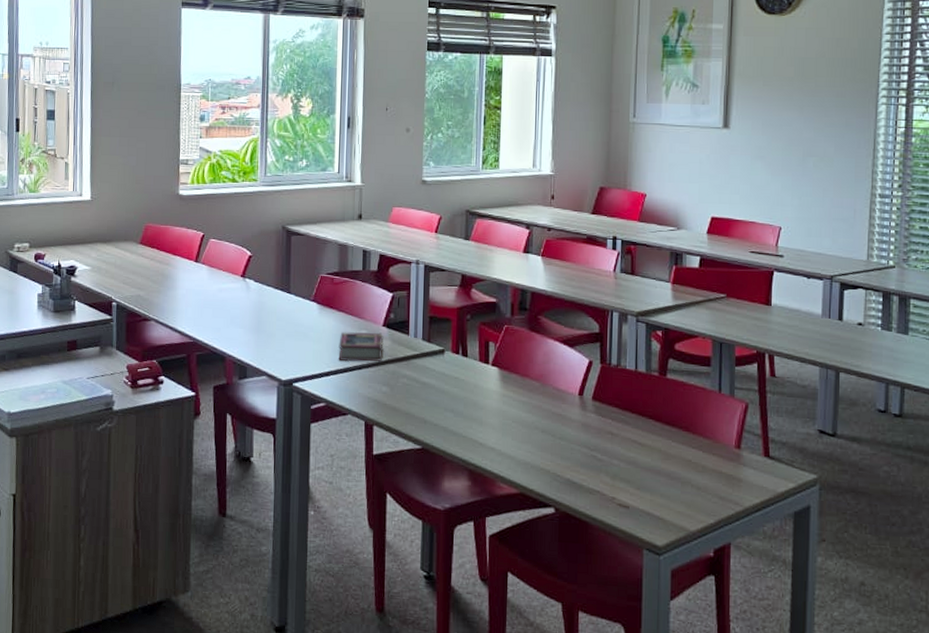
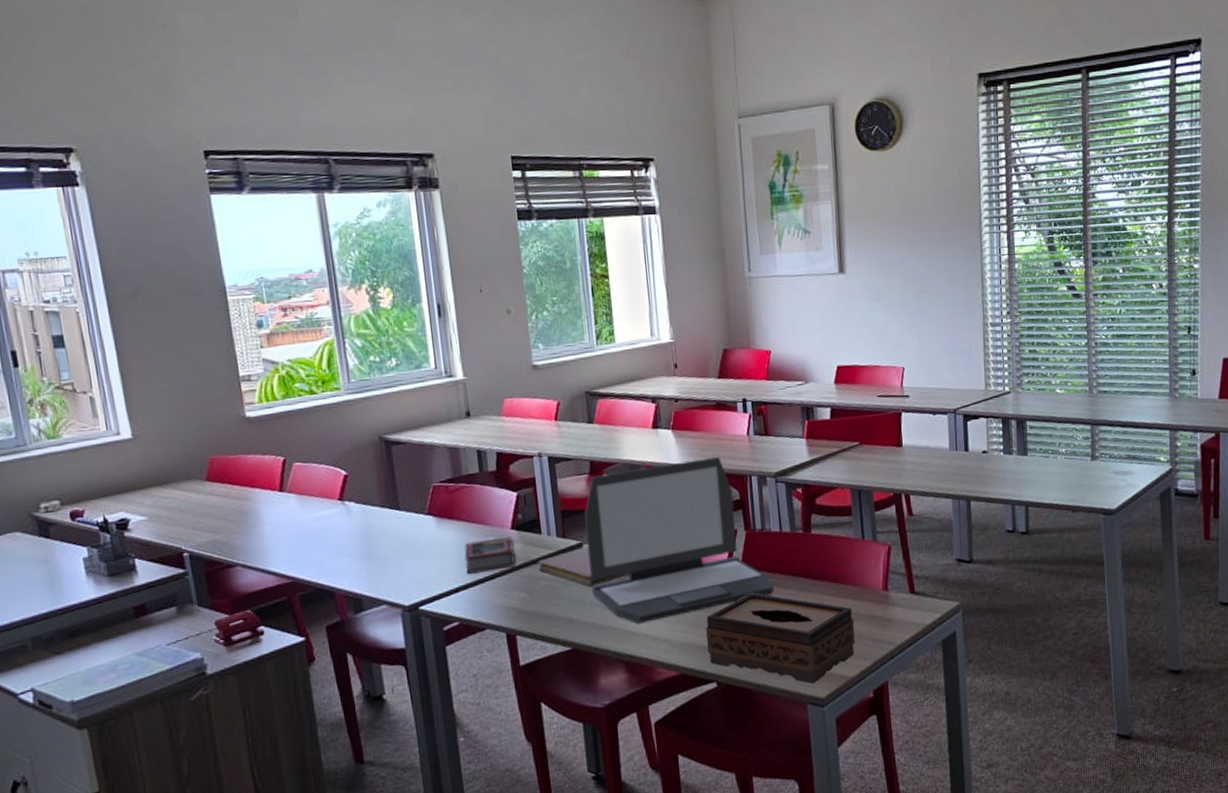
notebook: none [402,354,485,392] -> present [538,547,630,587]
laptop: none [447,287,623,436] -> present [584,456,774,624]
tissue box: none [550,426,702,529] -> present [706,593,855,684]

